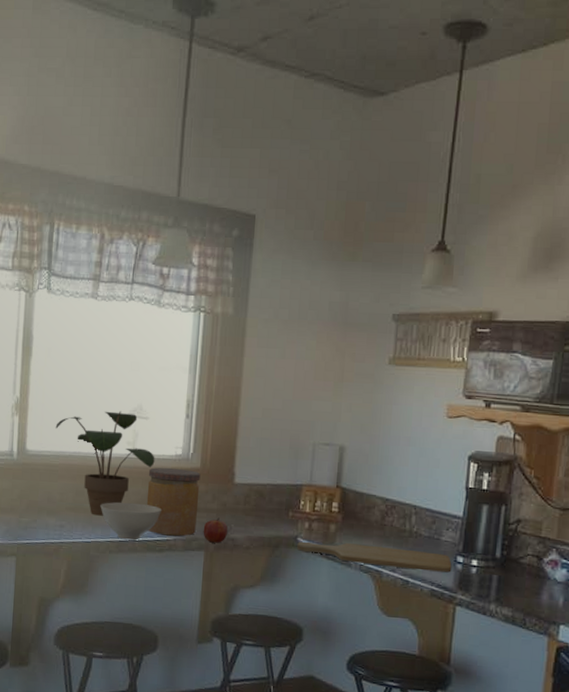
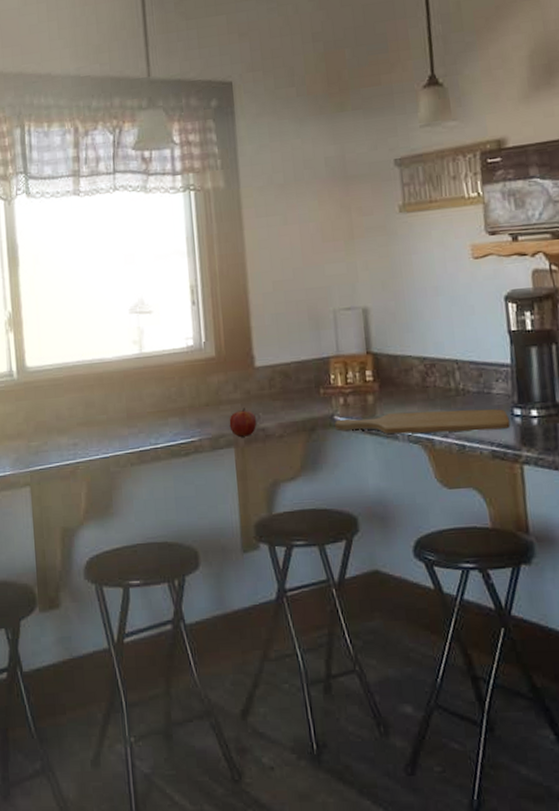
potted plant: present [55,411,155,516] -> none [54,309,166,427]
bowl: present [100,502,162,540] -> none [114,405,182,449]
jar: present [146,467,201,537] -> none [160,360,222,437]

